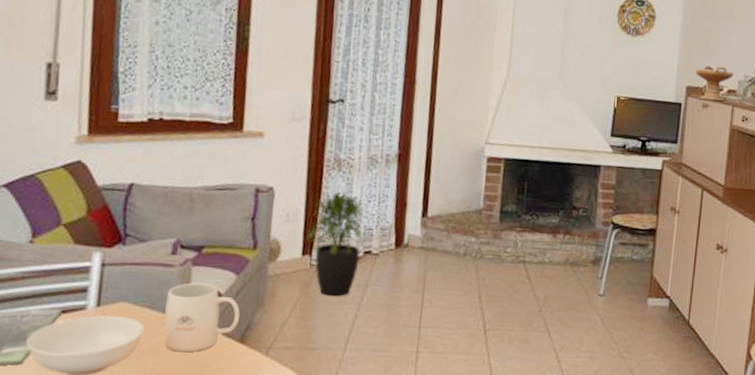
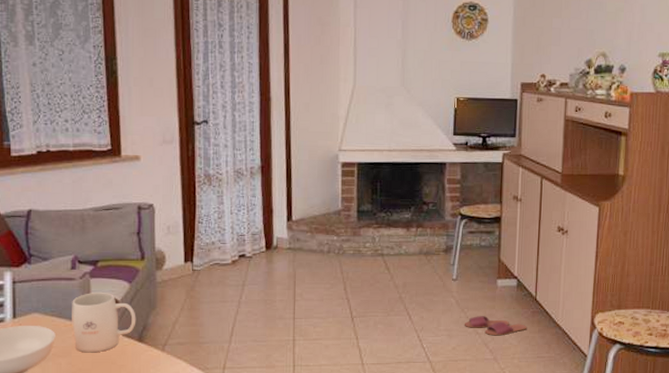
potted plant: present [307,190,366,296] -> none [187,202,239,296]
slippers: none [608,337,678,362] -> present [464,316,527,336]
decorative bowl: present [696,65,734,102] -> none [529,61,565,95]

